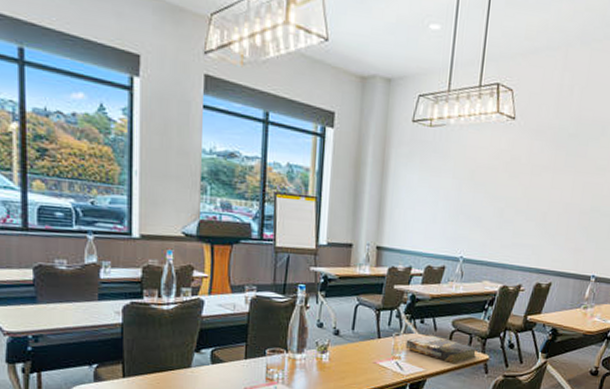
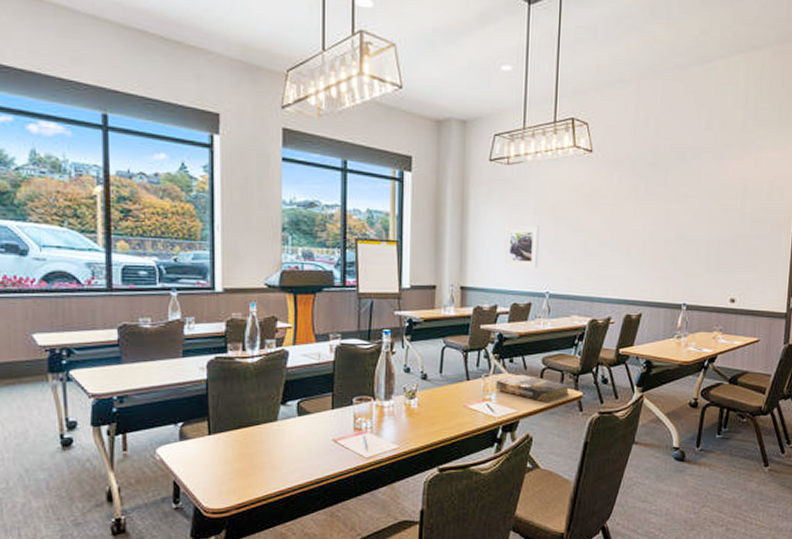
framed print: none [420,189,458,233] -> present [504,225,539,268]

